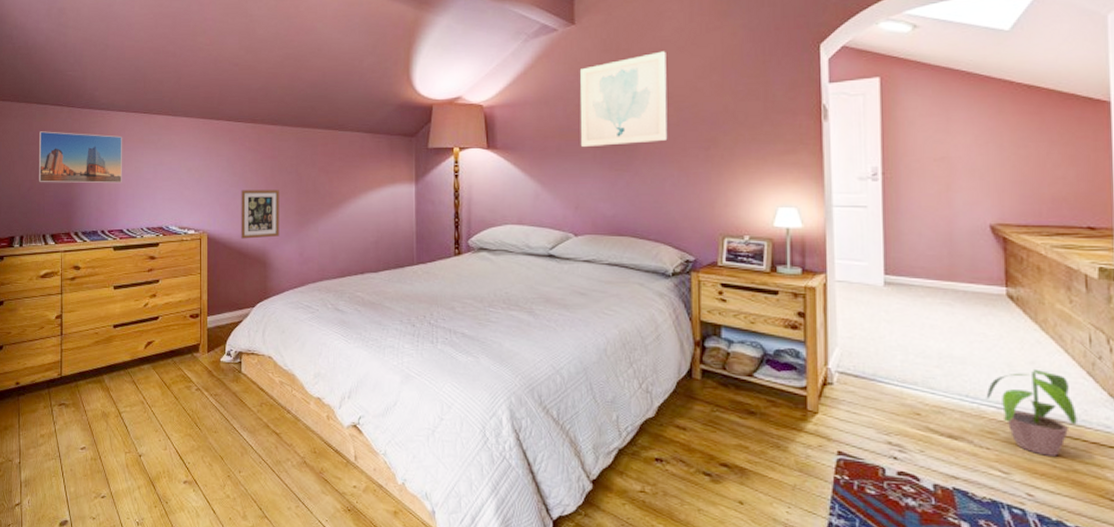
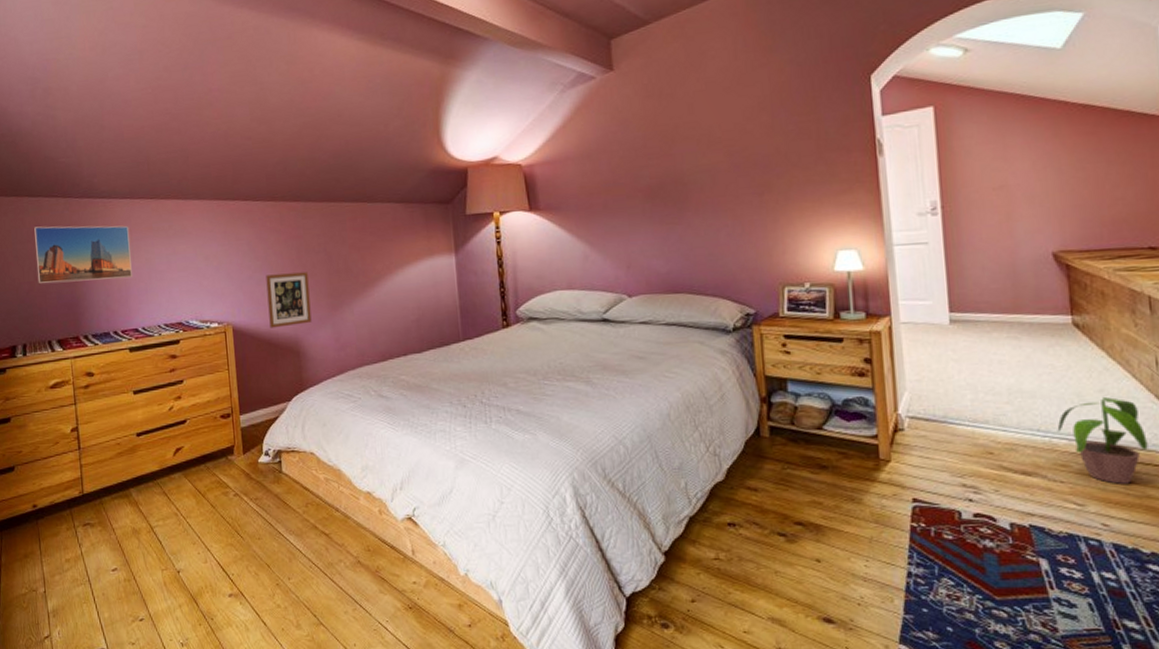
wall art: present [580,51,668,148] -> none [623,93,719,203]

